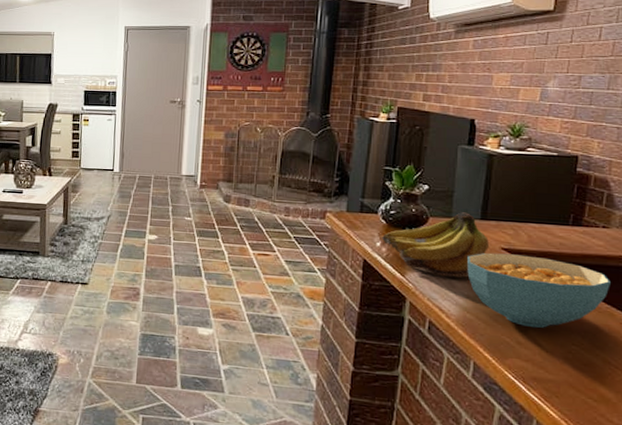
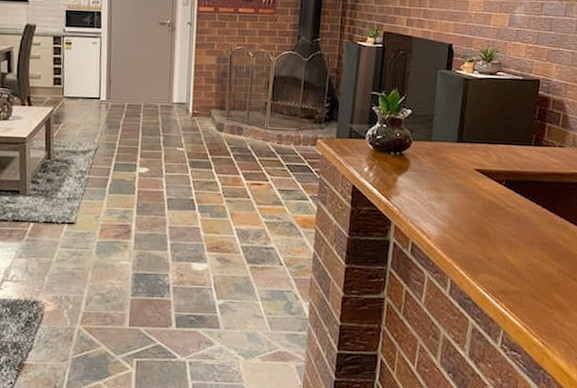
fruit: present [381,212,489,278] -> none [368,135,464,200]
cereal bowl: present [467,252,610,328] -> none [445,174,565,243]

